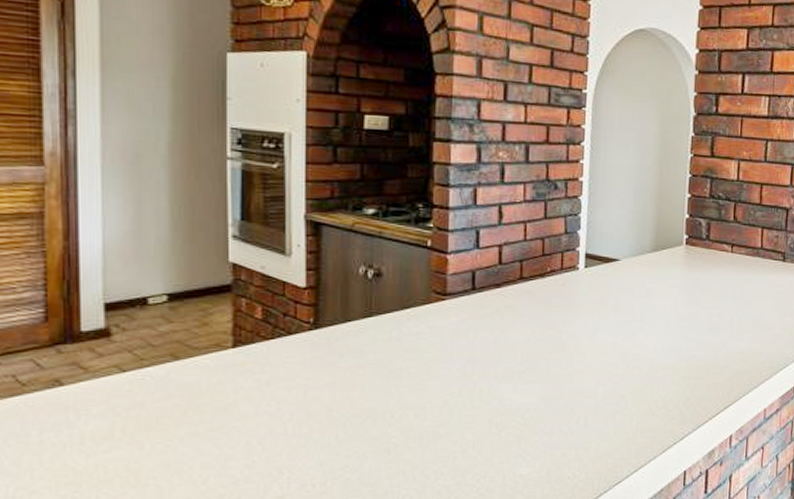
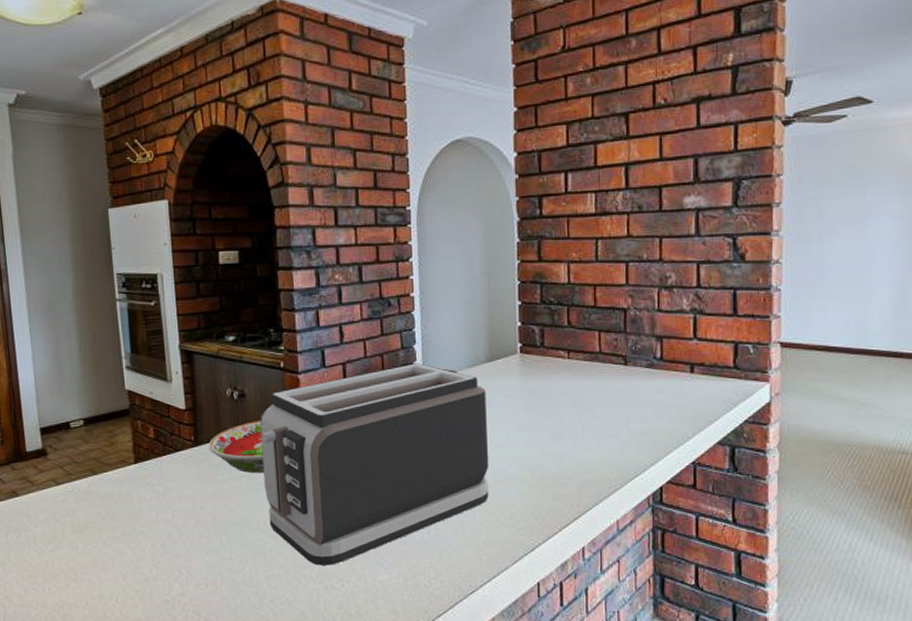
bowl: none [331,302,399,361] -> present [208,420,265,474]
toaster: none [396,249,649,460] -> present [260,363,489,565]

